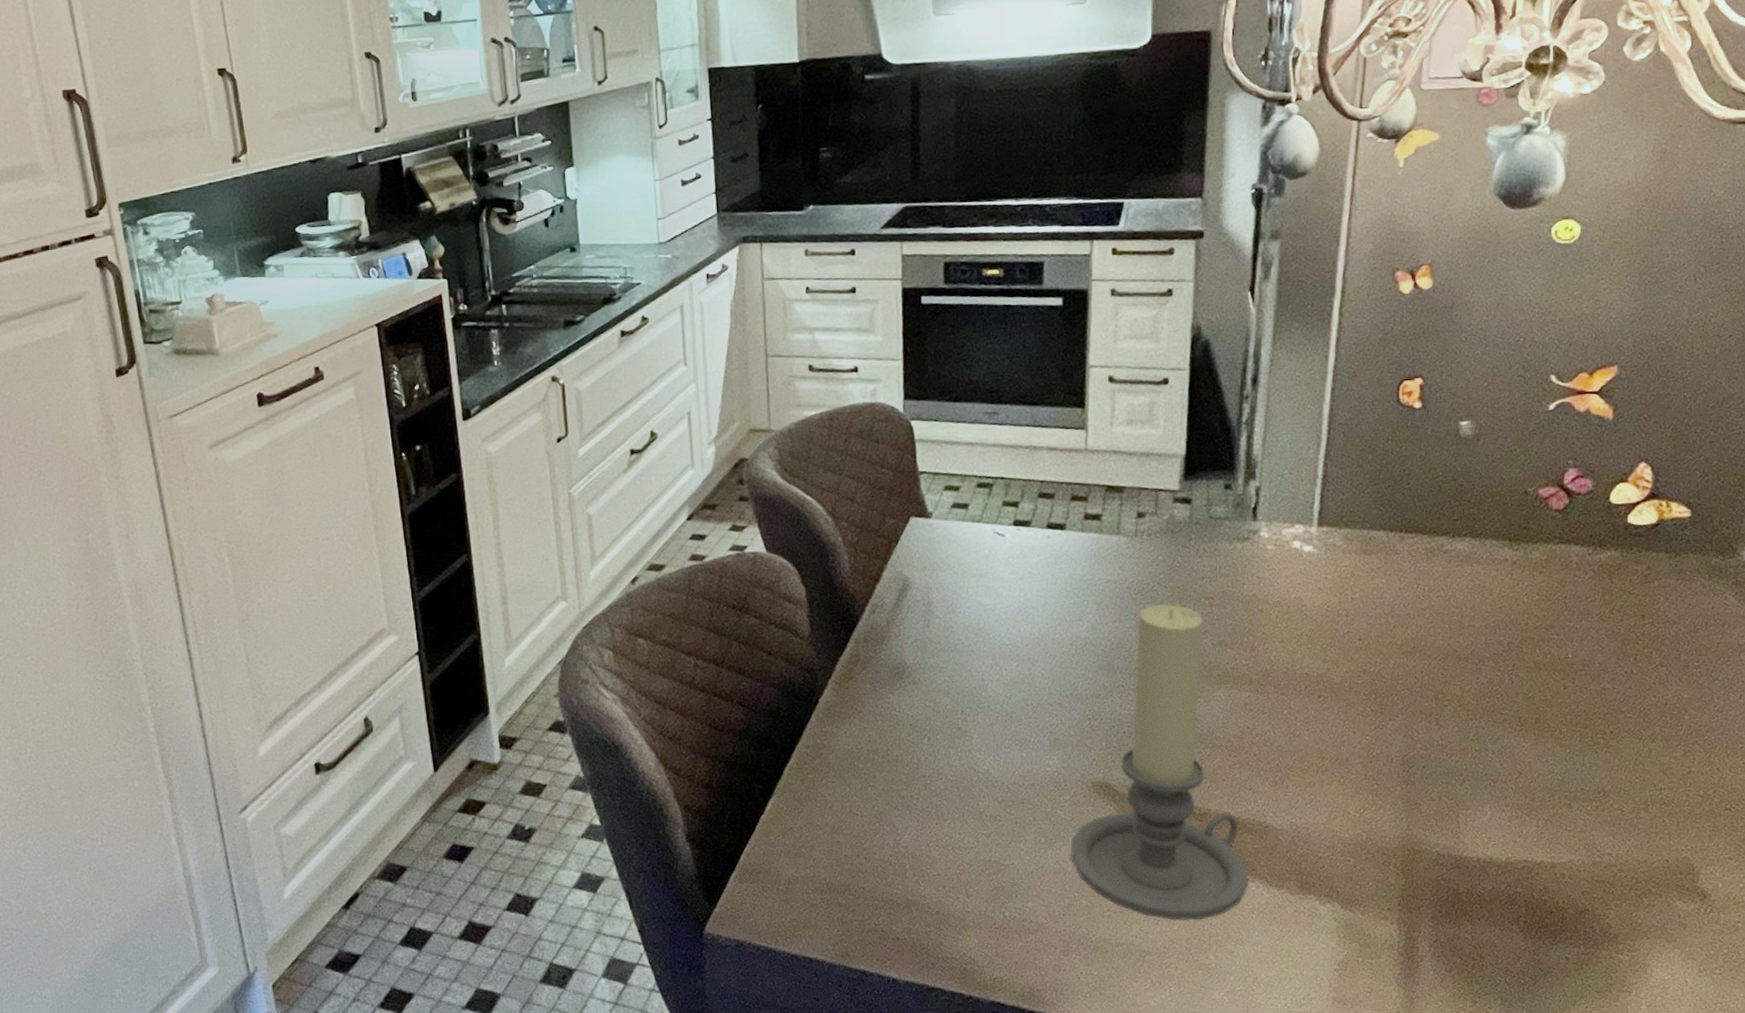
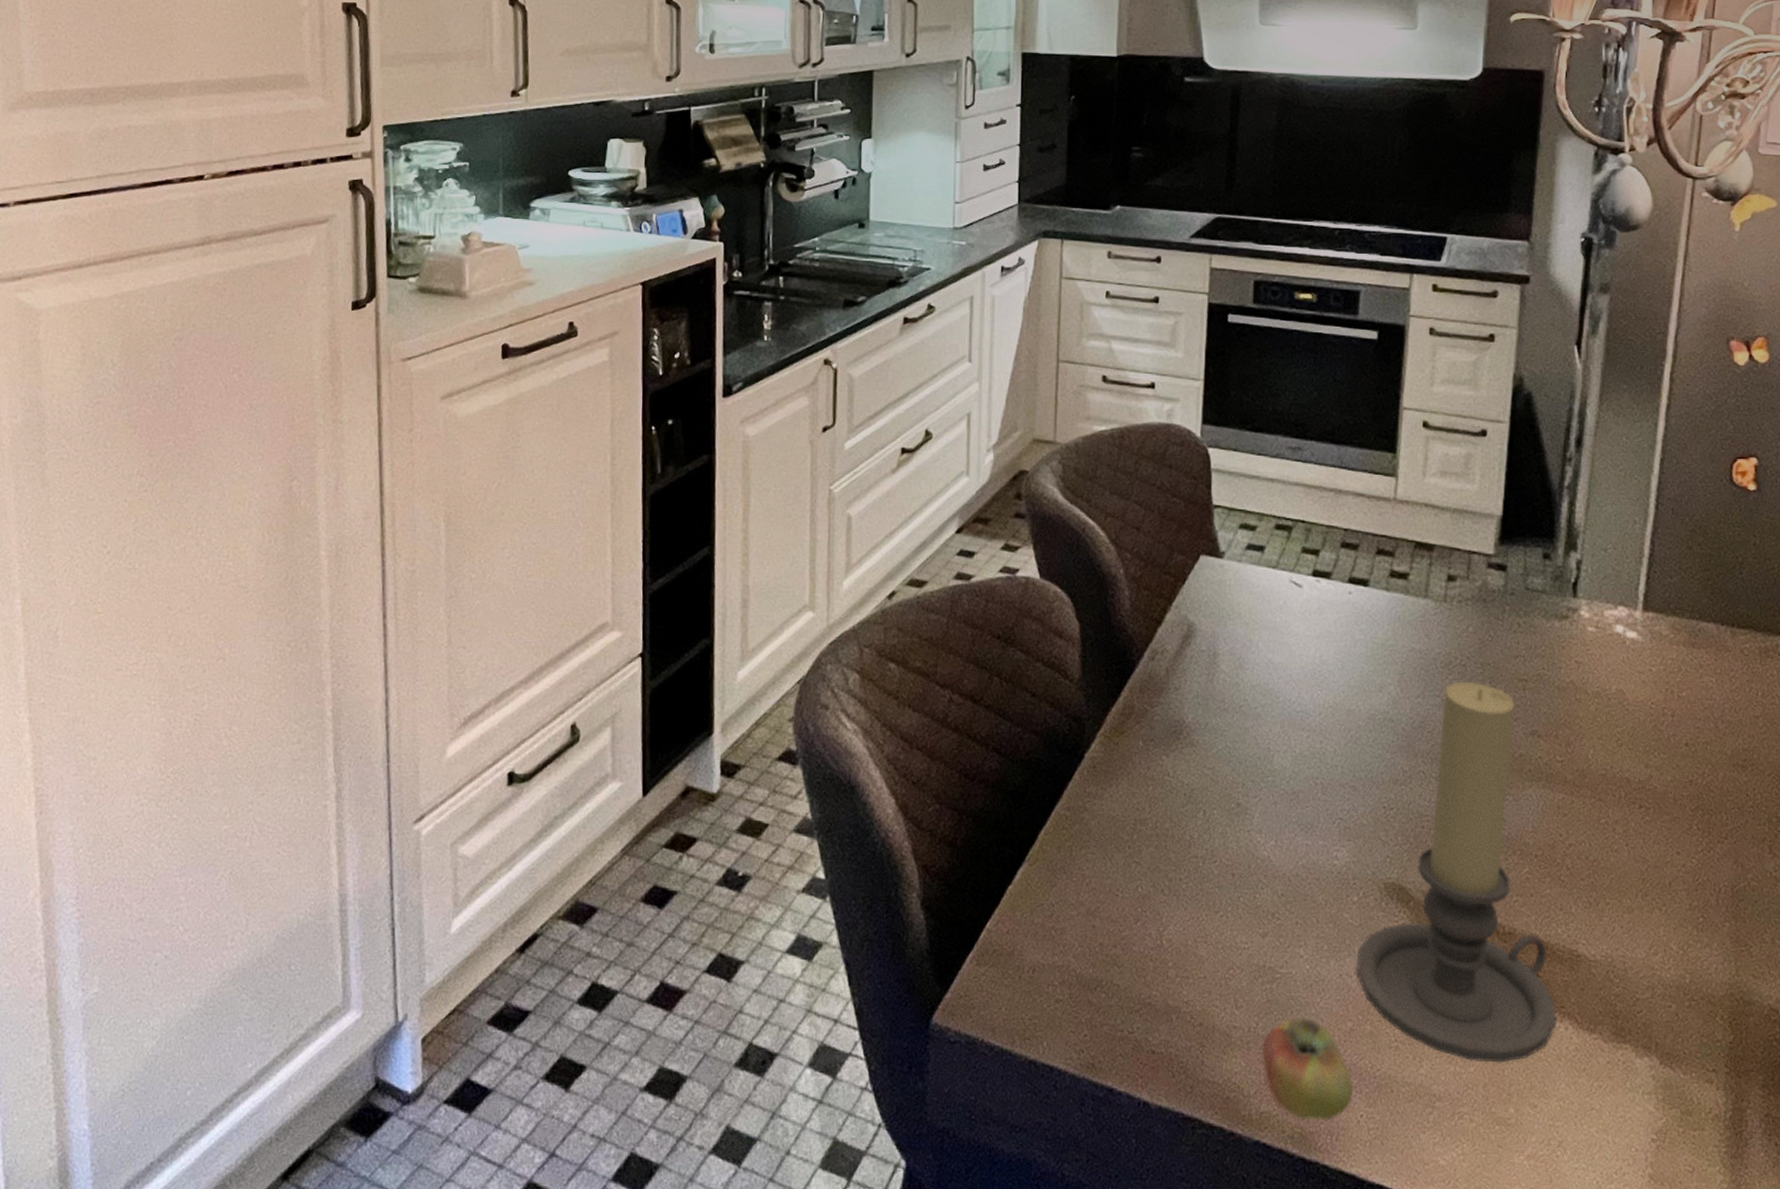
apple: none [992,898,1074,981] -> present [1262,1016,1354,1121]

